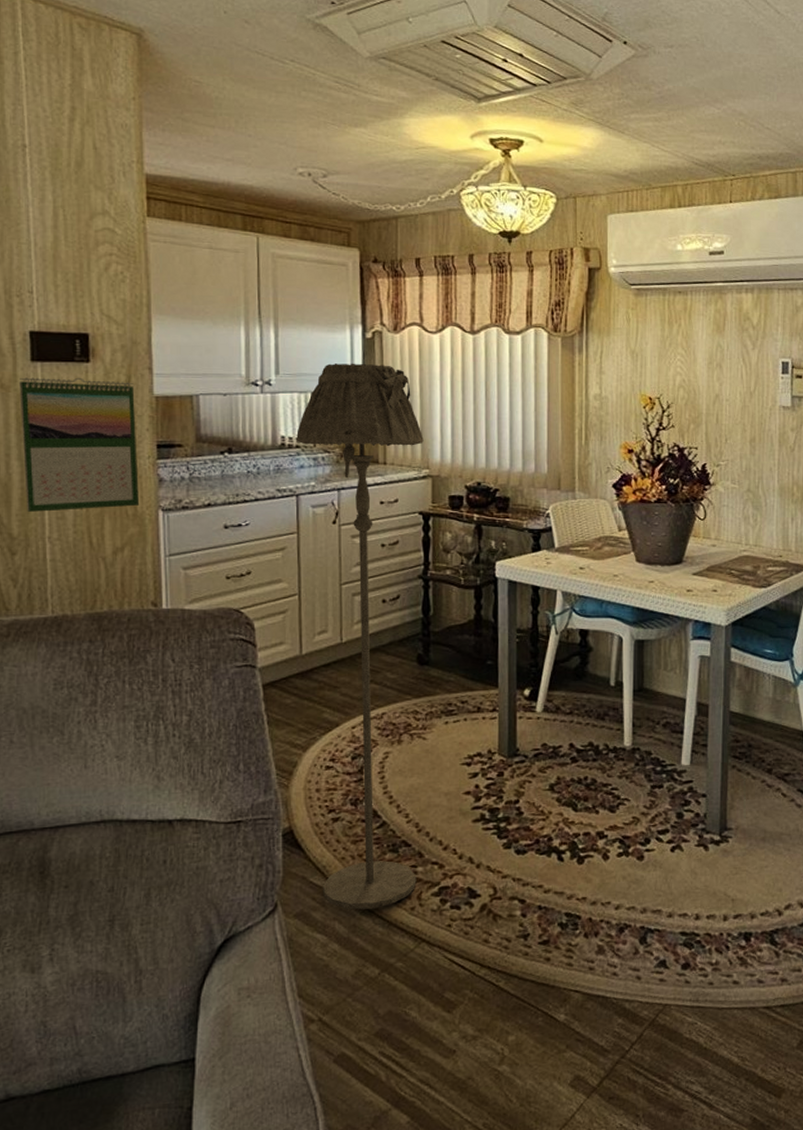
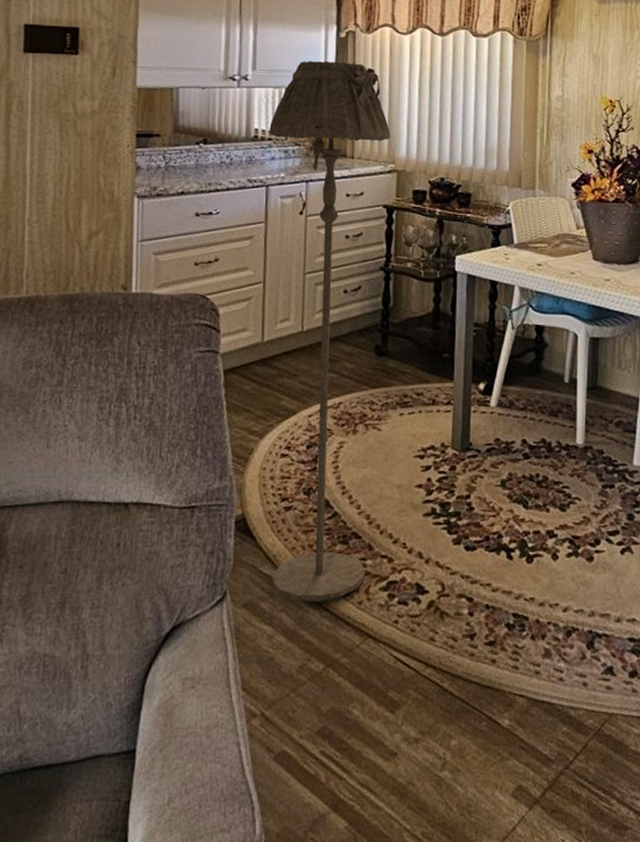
calendar: present [19,377,140,512] -> none [9,67,119,196]

